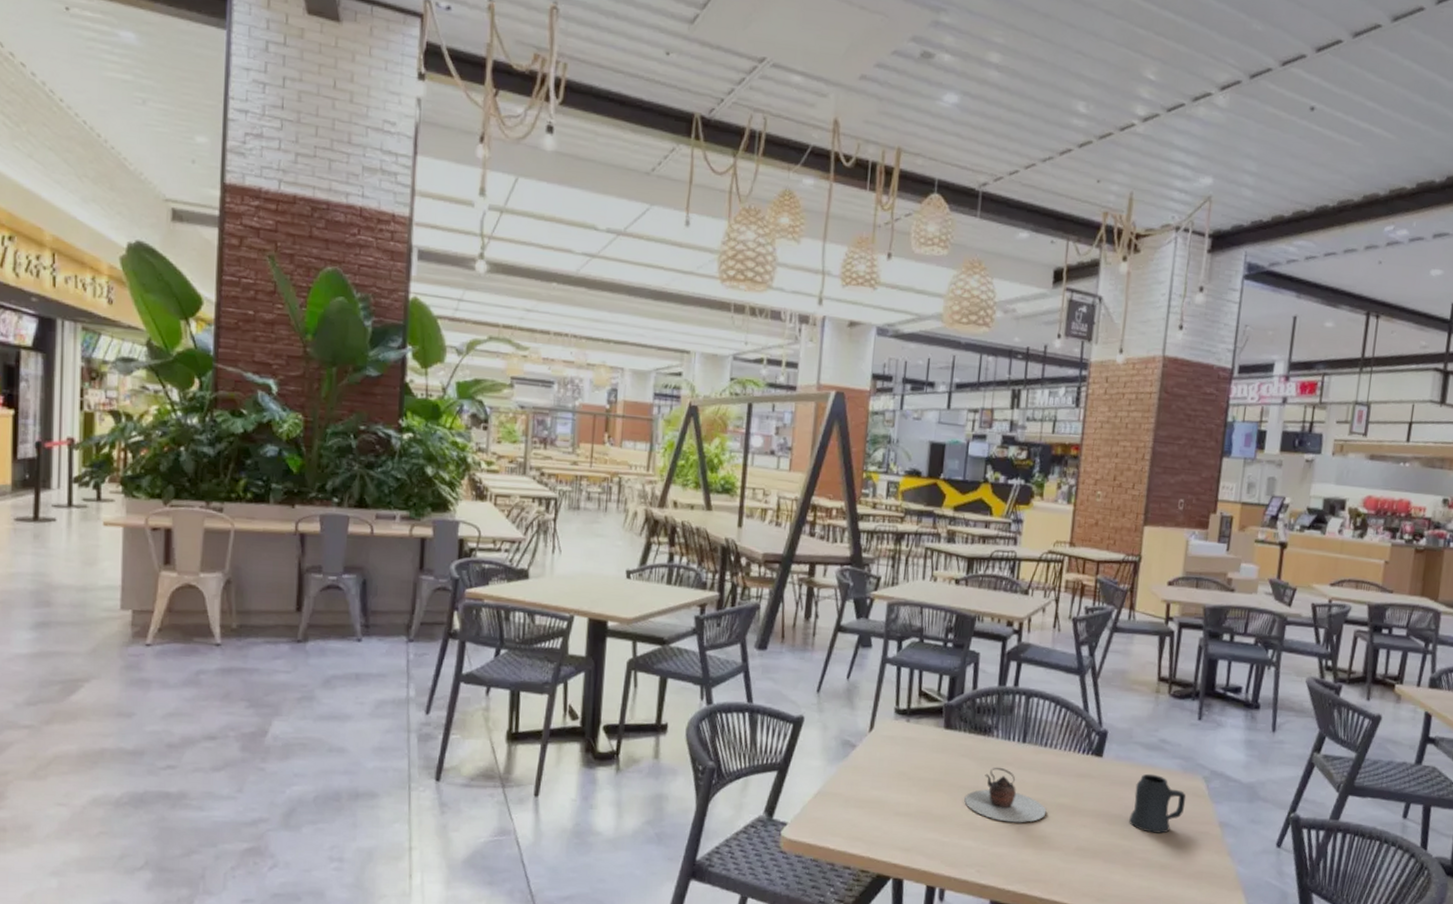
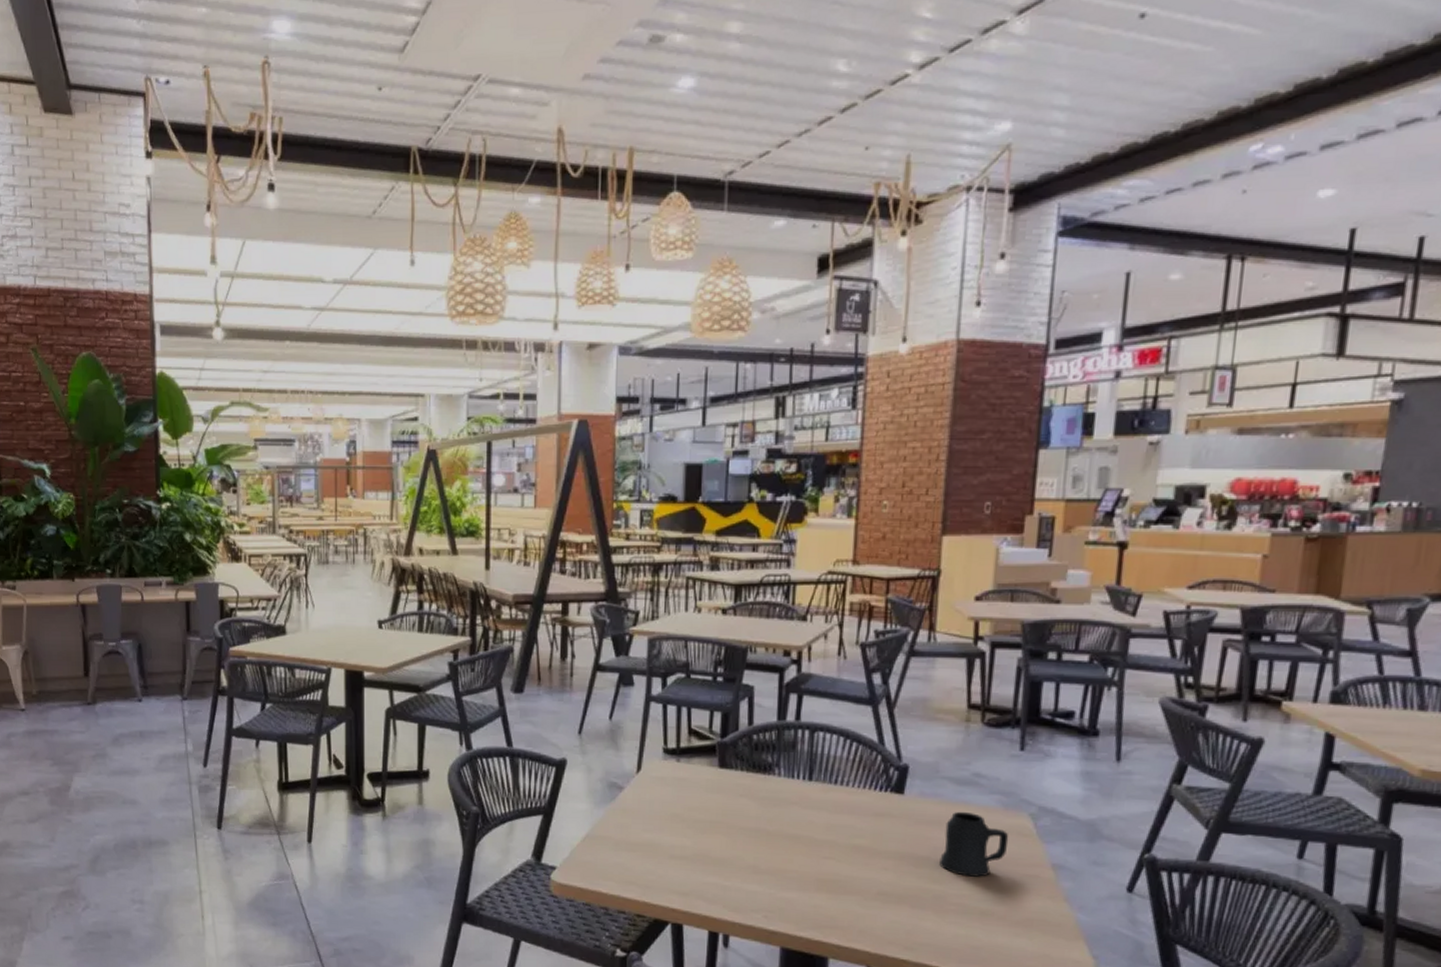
teapot: present [964,767,1047,823] -> none [745,807,840,866]

